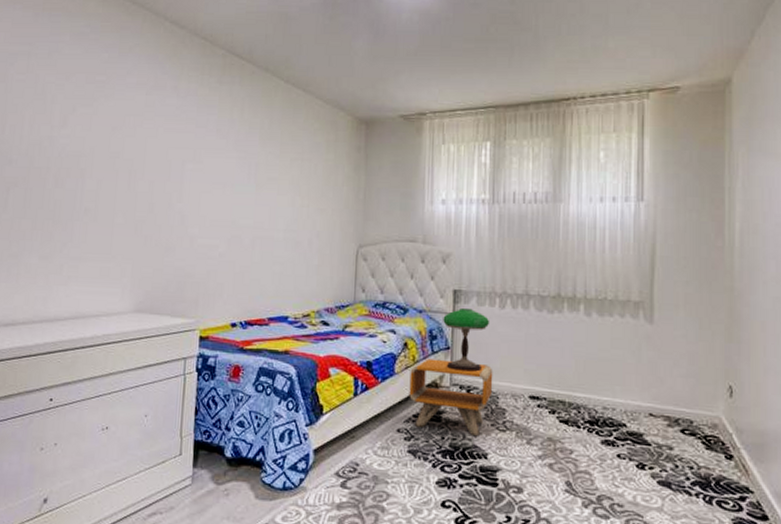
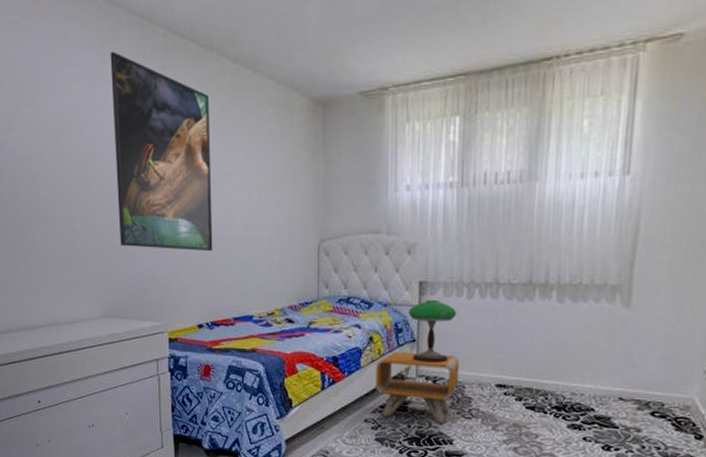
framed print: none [160,66,261,252] -> present [110,52,213,252]

